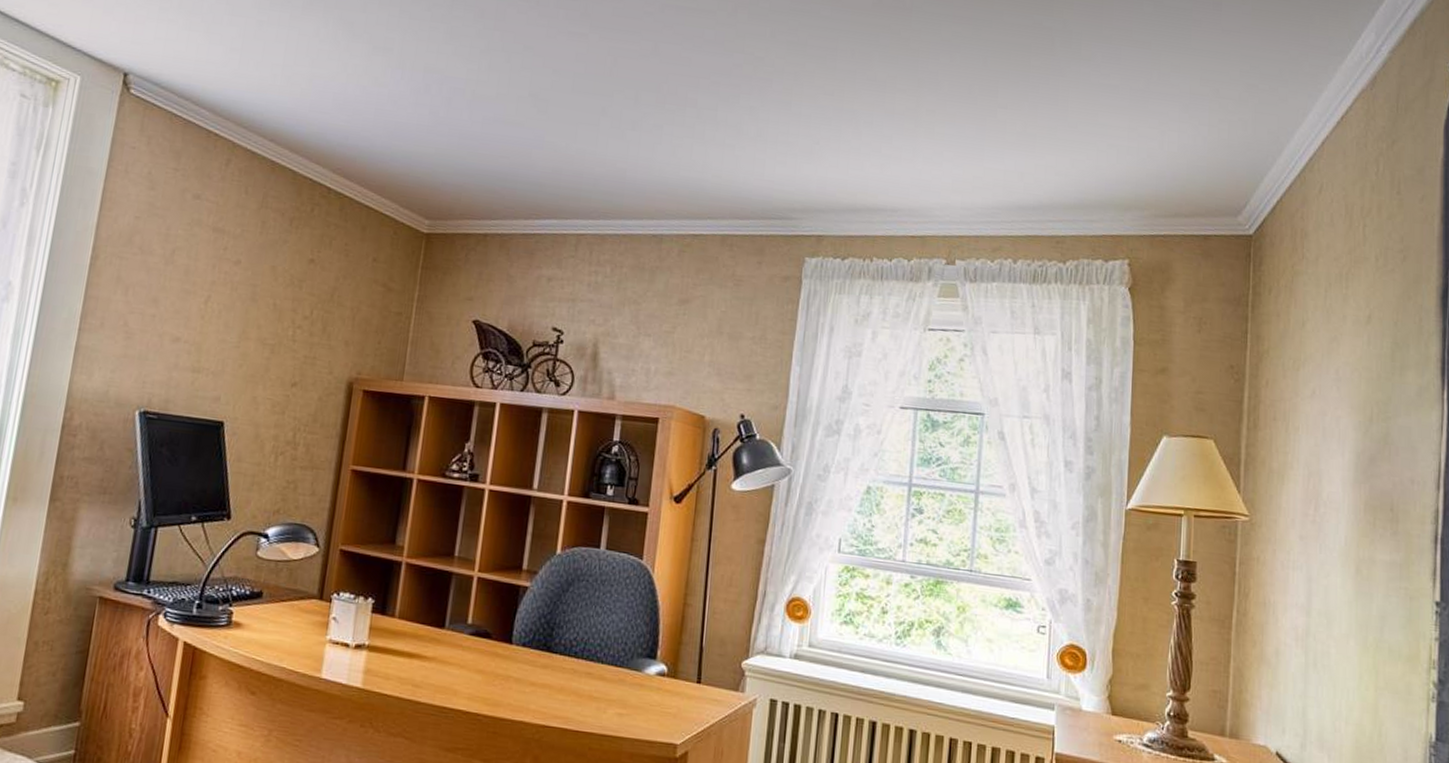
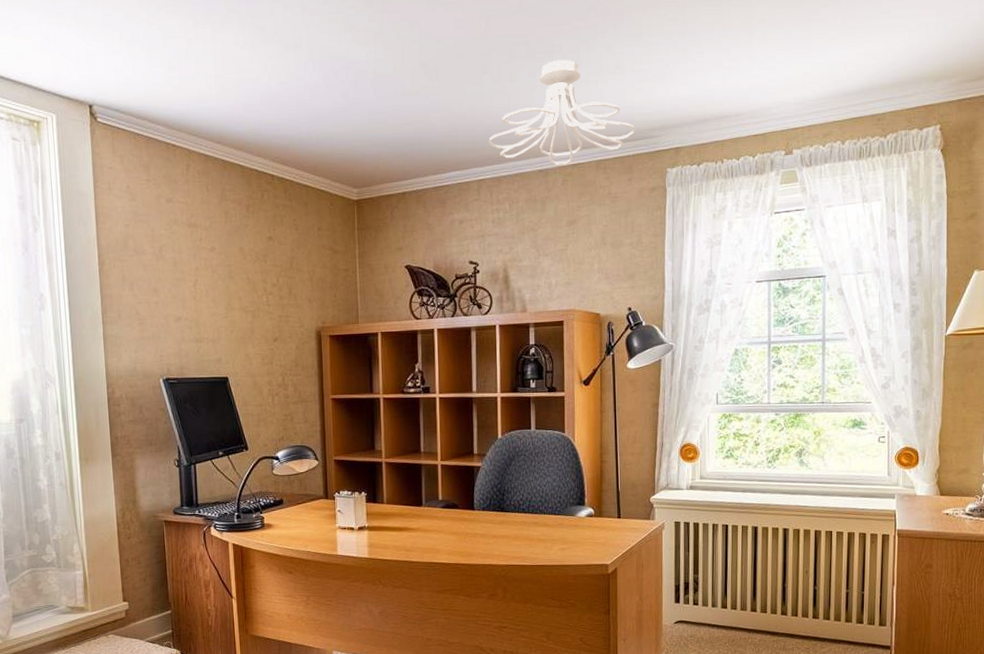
ceiling light fixture: none [596,114,773,234] -> present [488,59,636,166]

